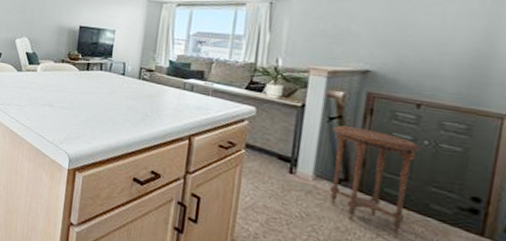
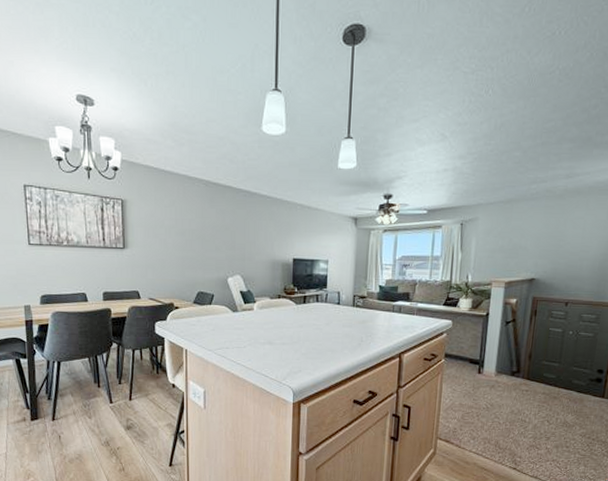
side table: present [329,125,422,234] -> none [507,327,568,408]

